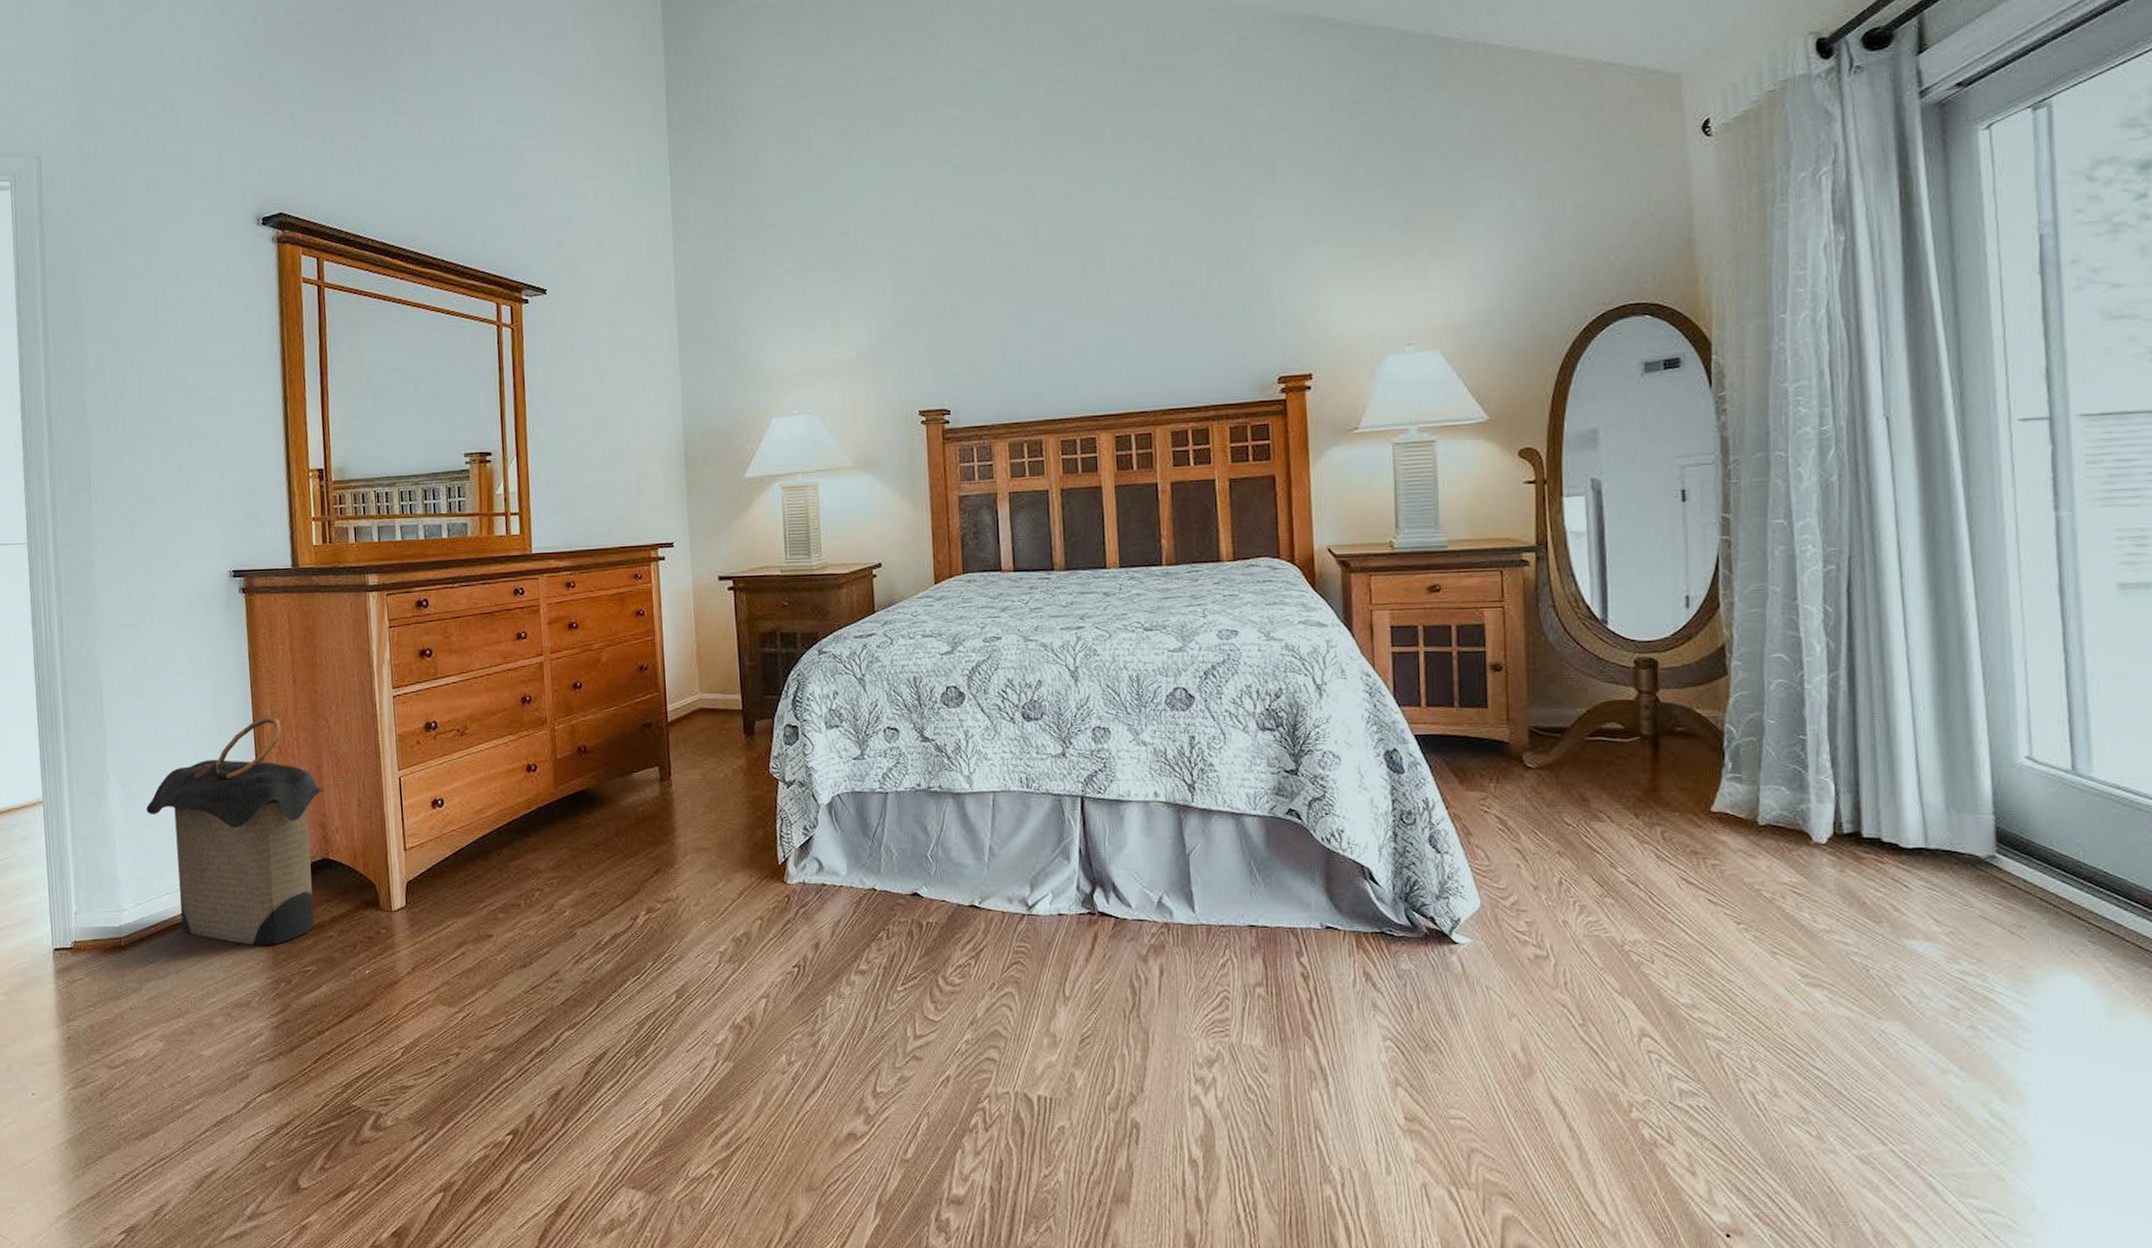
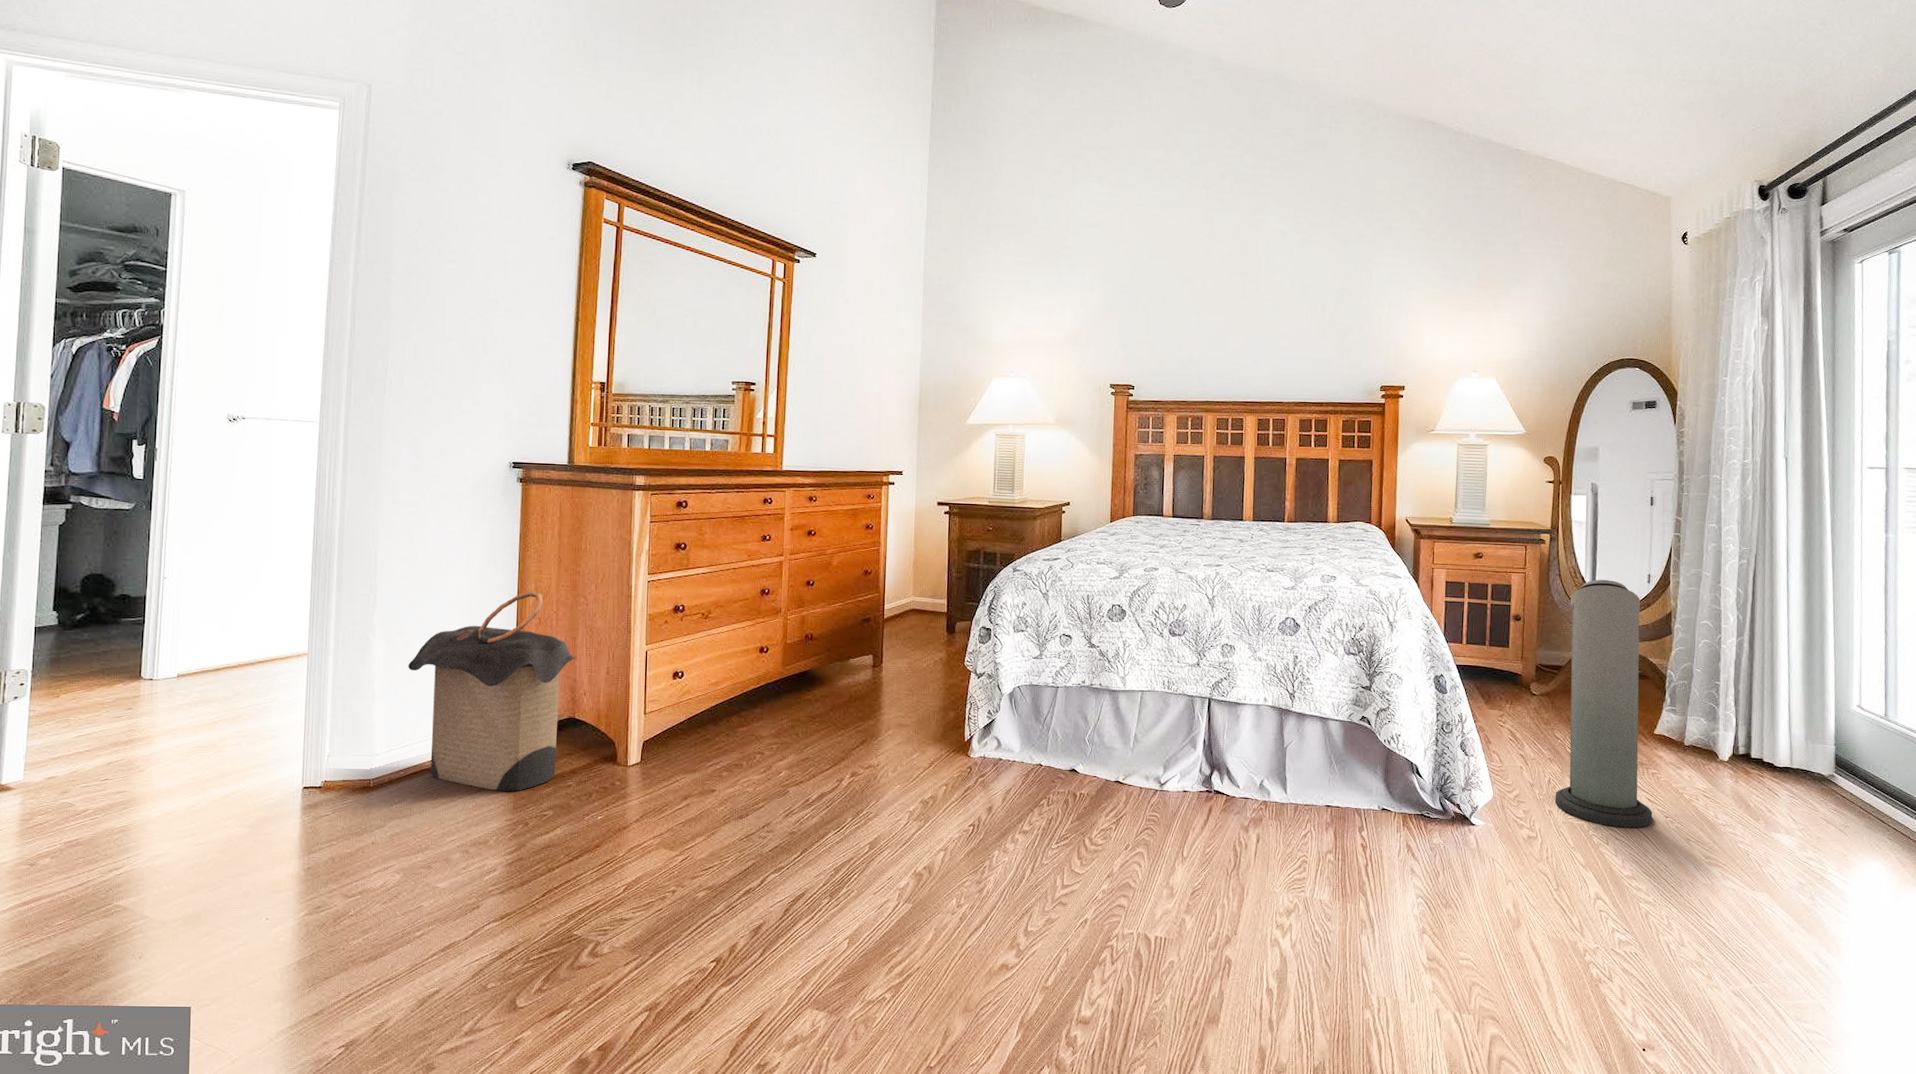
air purifier: none [1570,607,1717,940] -> present [1555,579,1653,828]

